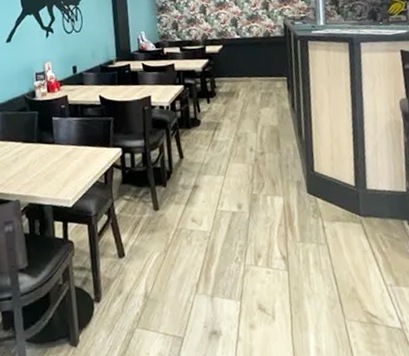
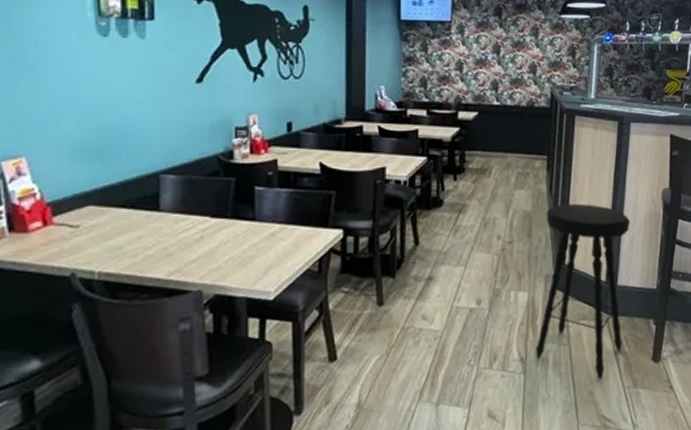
music stool: none [291,116,379,278] -> present [536,203,630,380]

